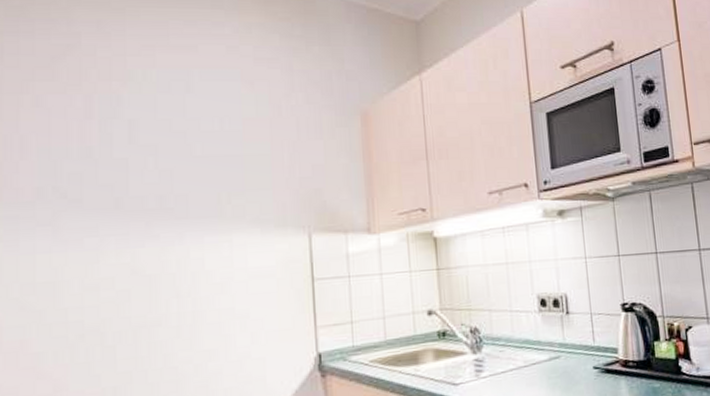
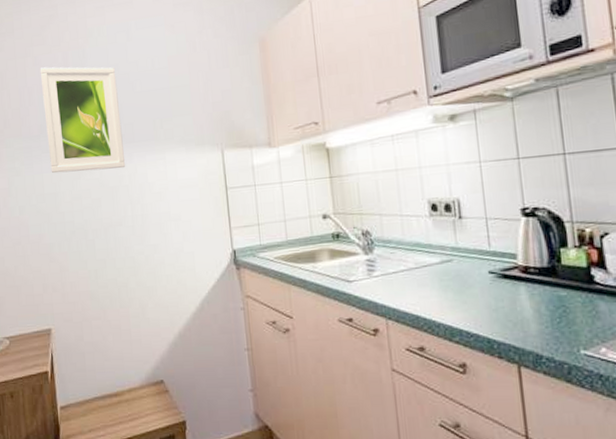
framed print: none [43,111,173,255] -> present [40,67,126,174]

